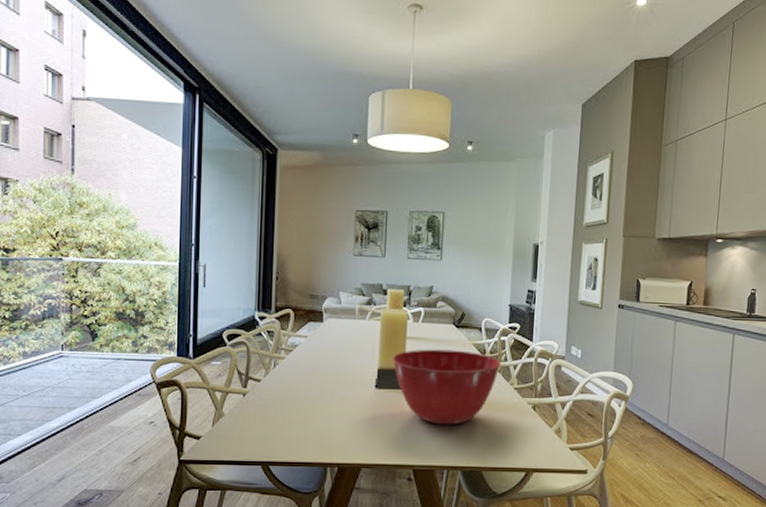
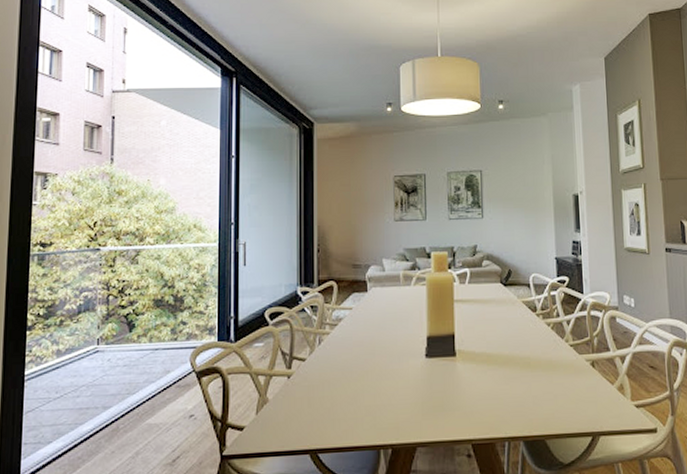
mixing bowl: present [391,349,502,425] -> none [440,309,554,392]

